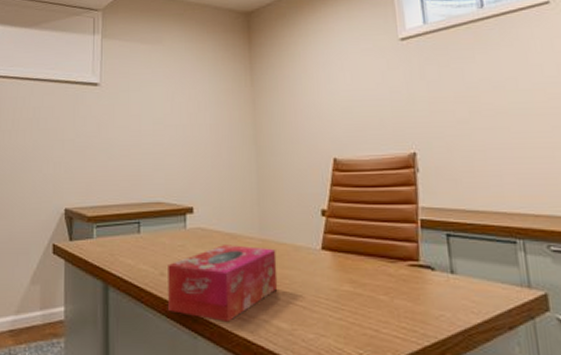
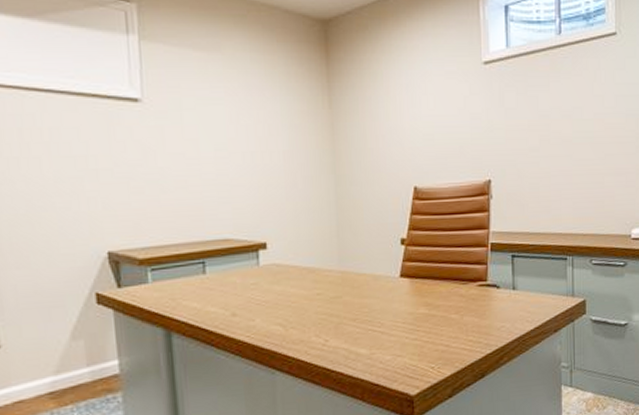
tissue box: present [168,245,278,323] -> none [240,279,357,355]

